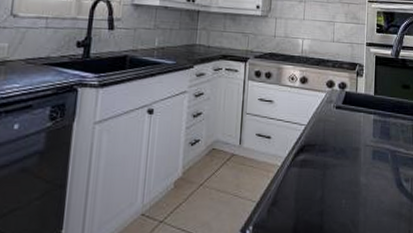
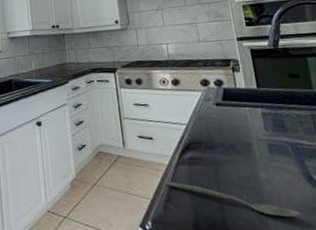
spoon: none [274,184,387,222] -> present [165,181,301,218]

